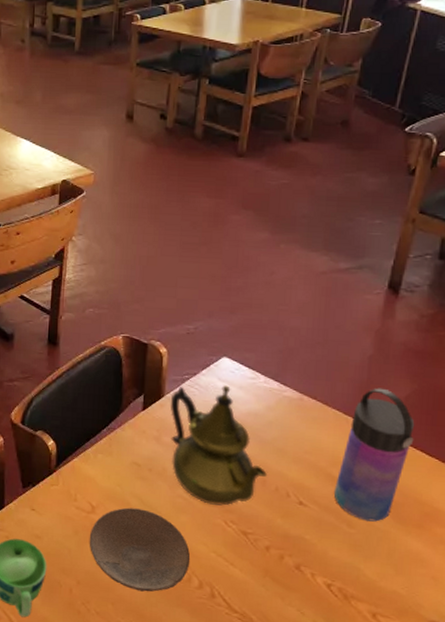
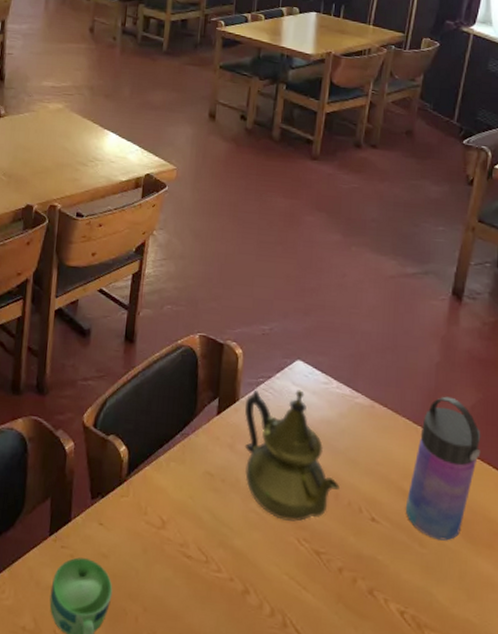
plate: present [89,507,191,592] -> none [158,522,262,621]

